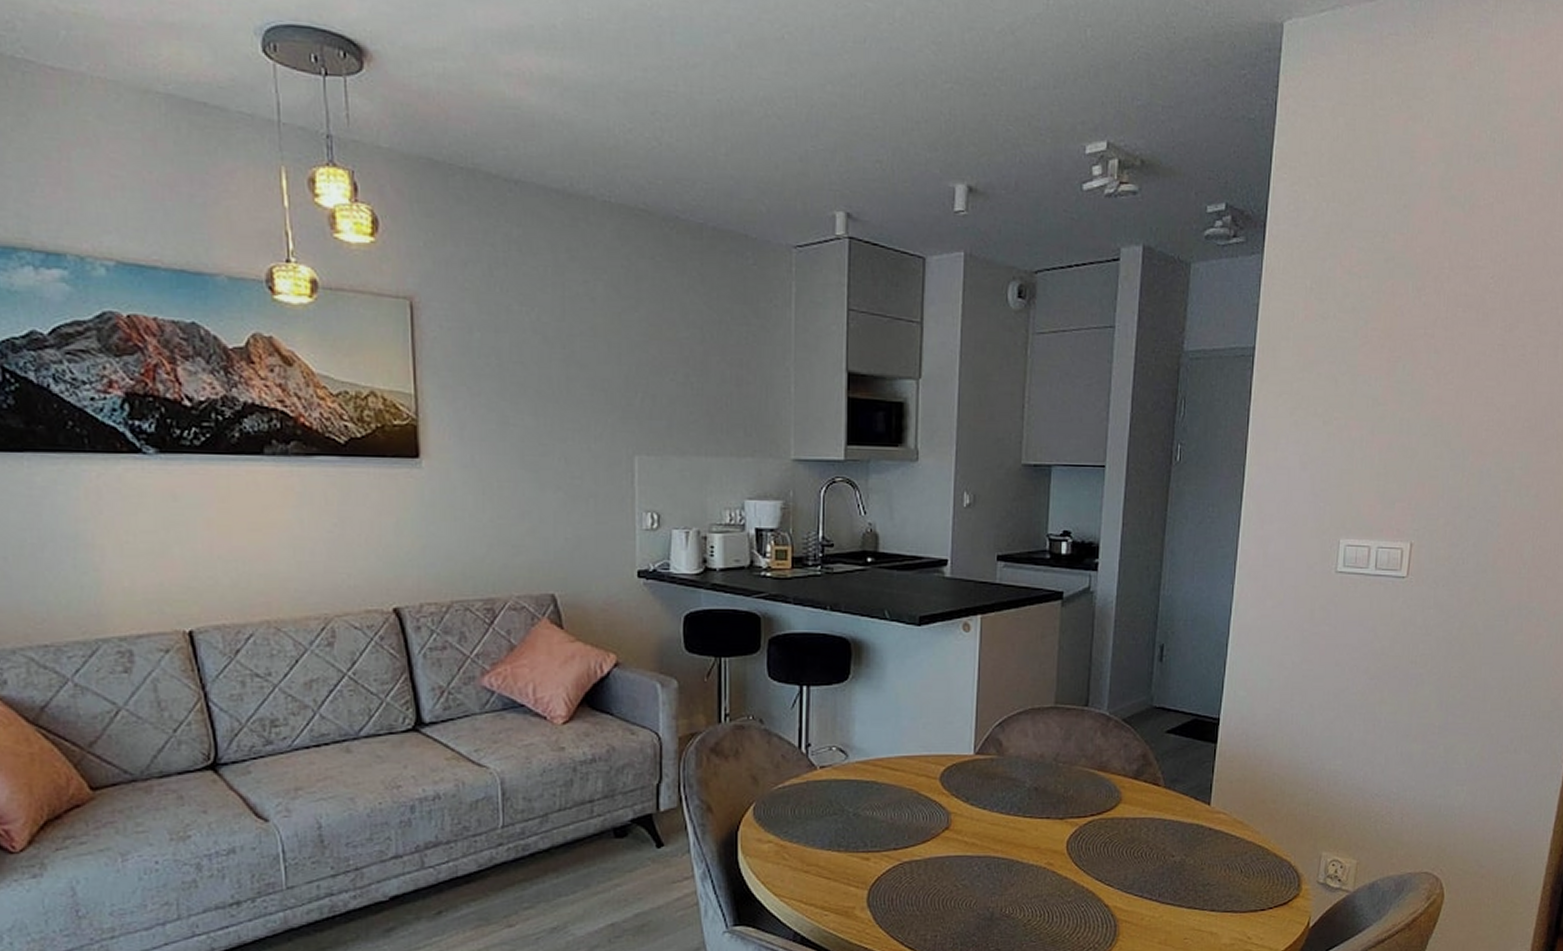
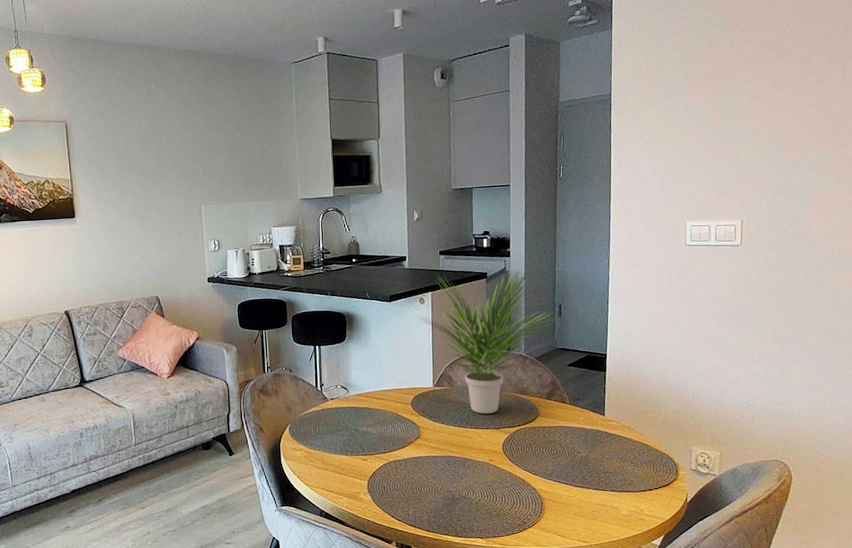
potted plant: none [957,588,1156,798] -> present [417,270,557,415]

